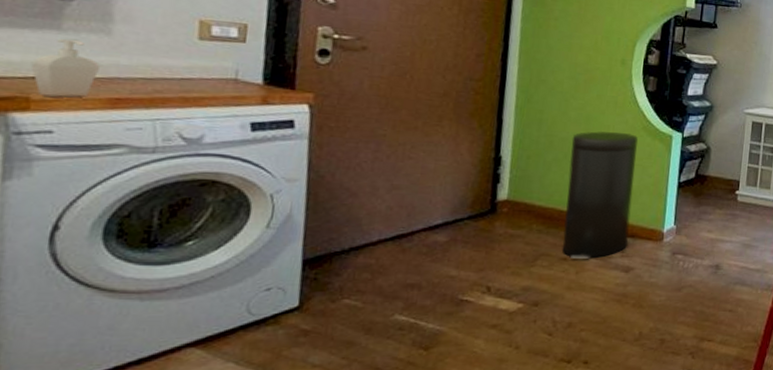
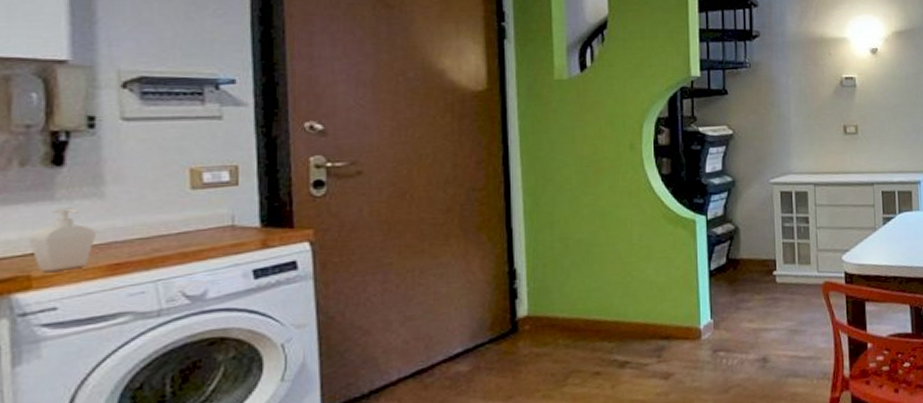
pedal bin: present [562,131,638,260] -> none [588,224,663,373]

